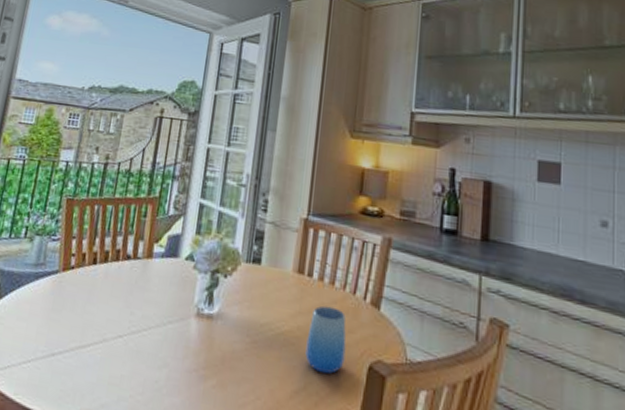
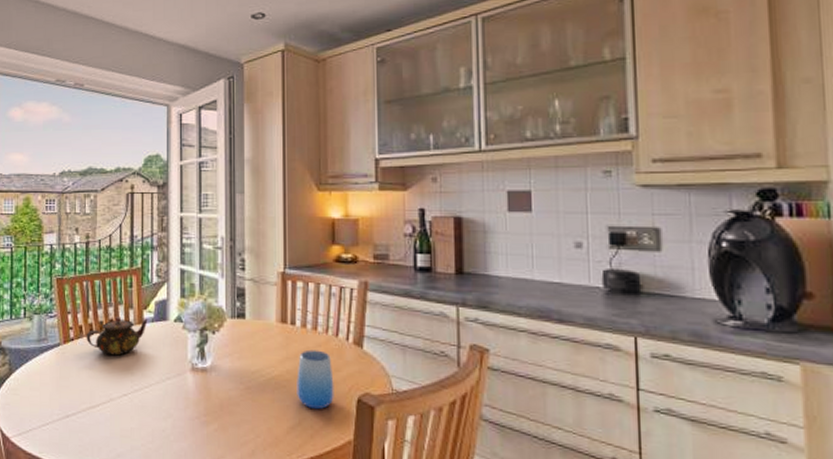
teapot: none [87,247,158,291] -> present [86,317,148,356]

